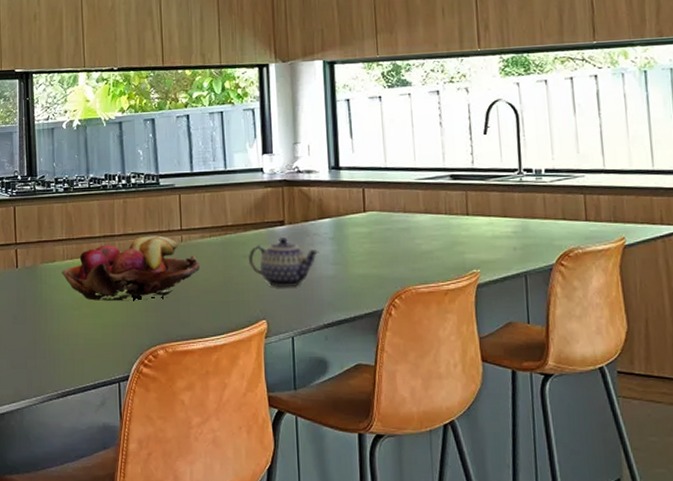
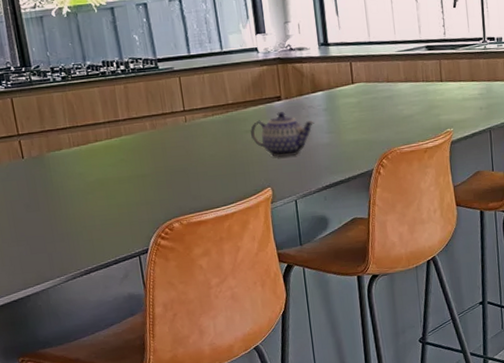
fruit basket: present [62,235,201,301] -> none [70,117,206,184]

